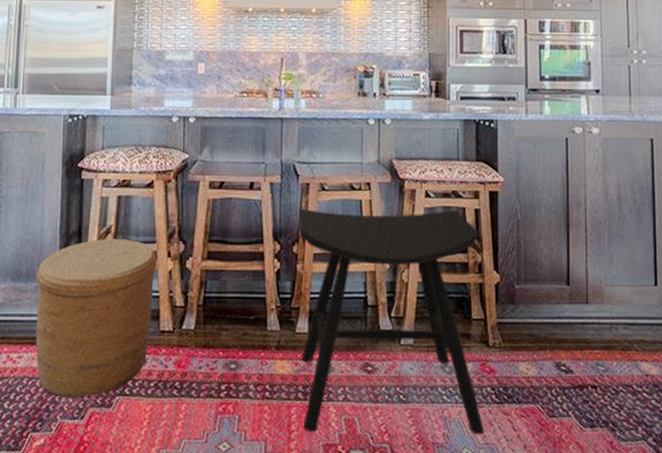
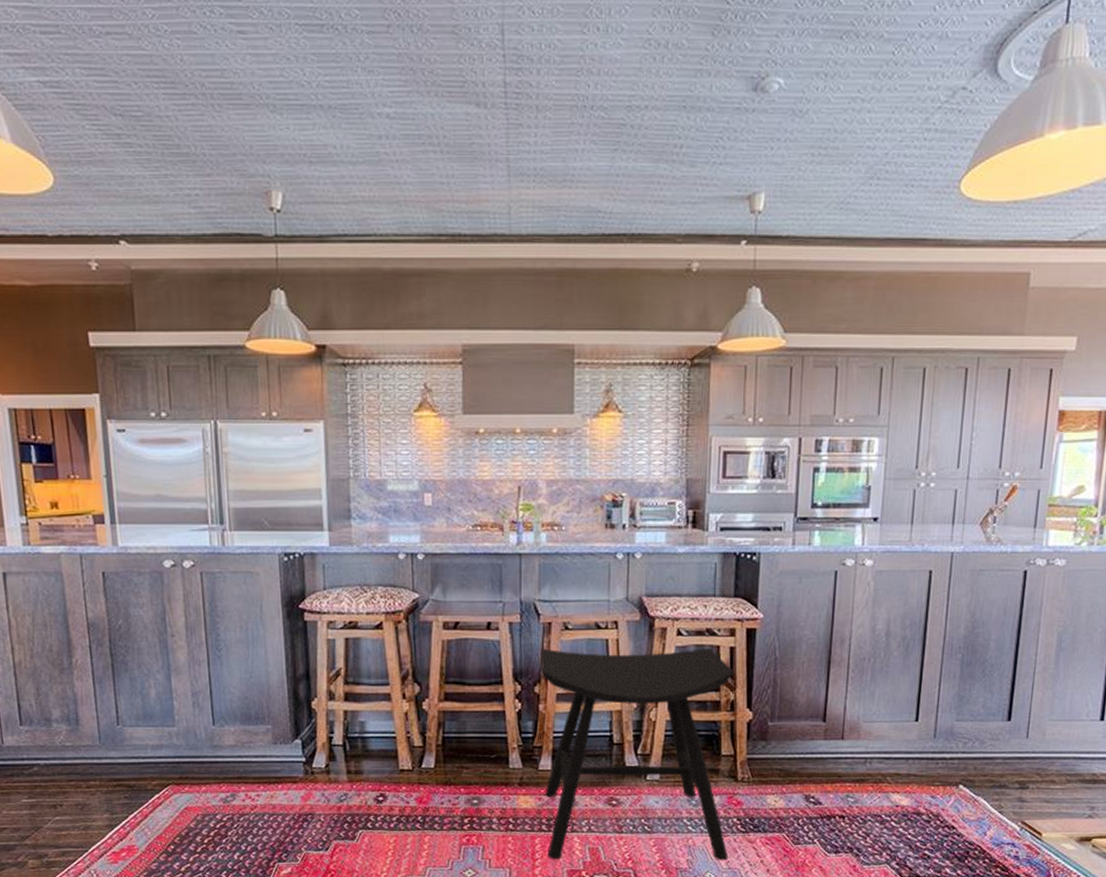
woven basket: present [35,238,157,398] -> none [266,680,392,832]

